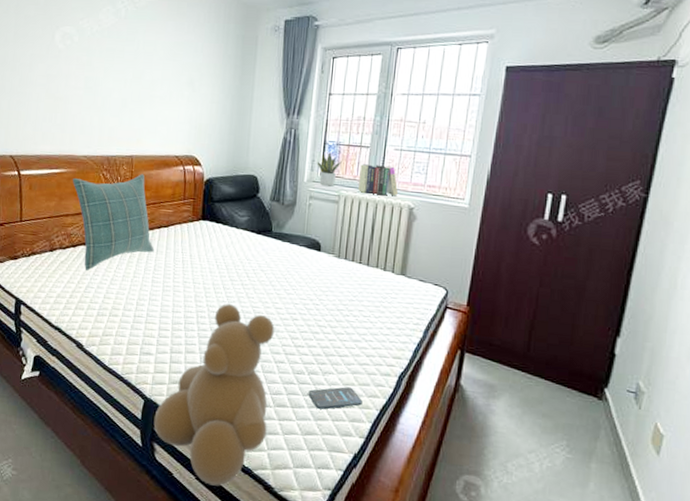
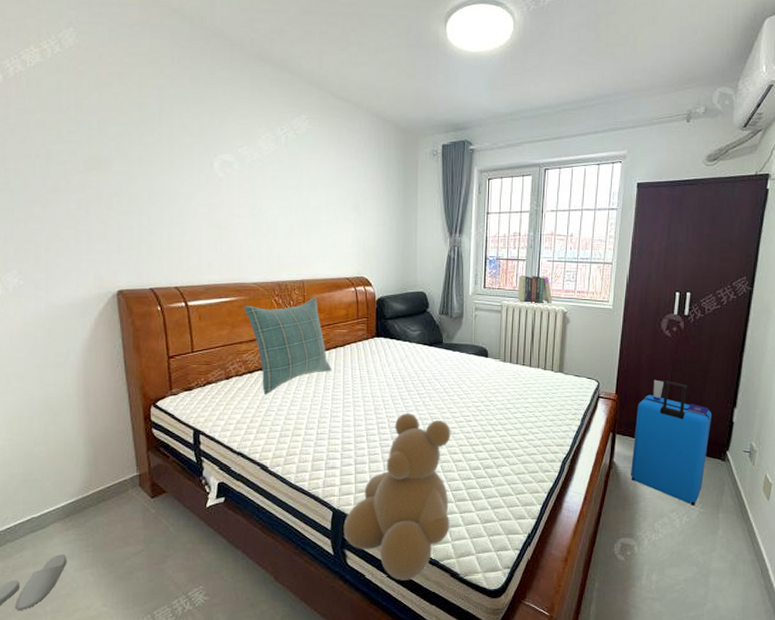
smartphone: present [308,386,363,410] -> none [485,476,533,498]
potted plant: present [317,151,342,187] -> none [480,266,502,298]
suitcase: none [480,293,587,450] -> present [631,379,711,507]

